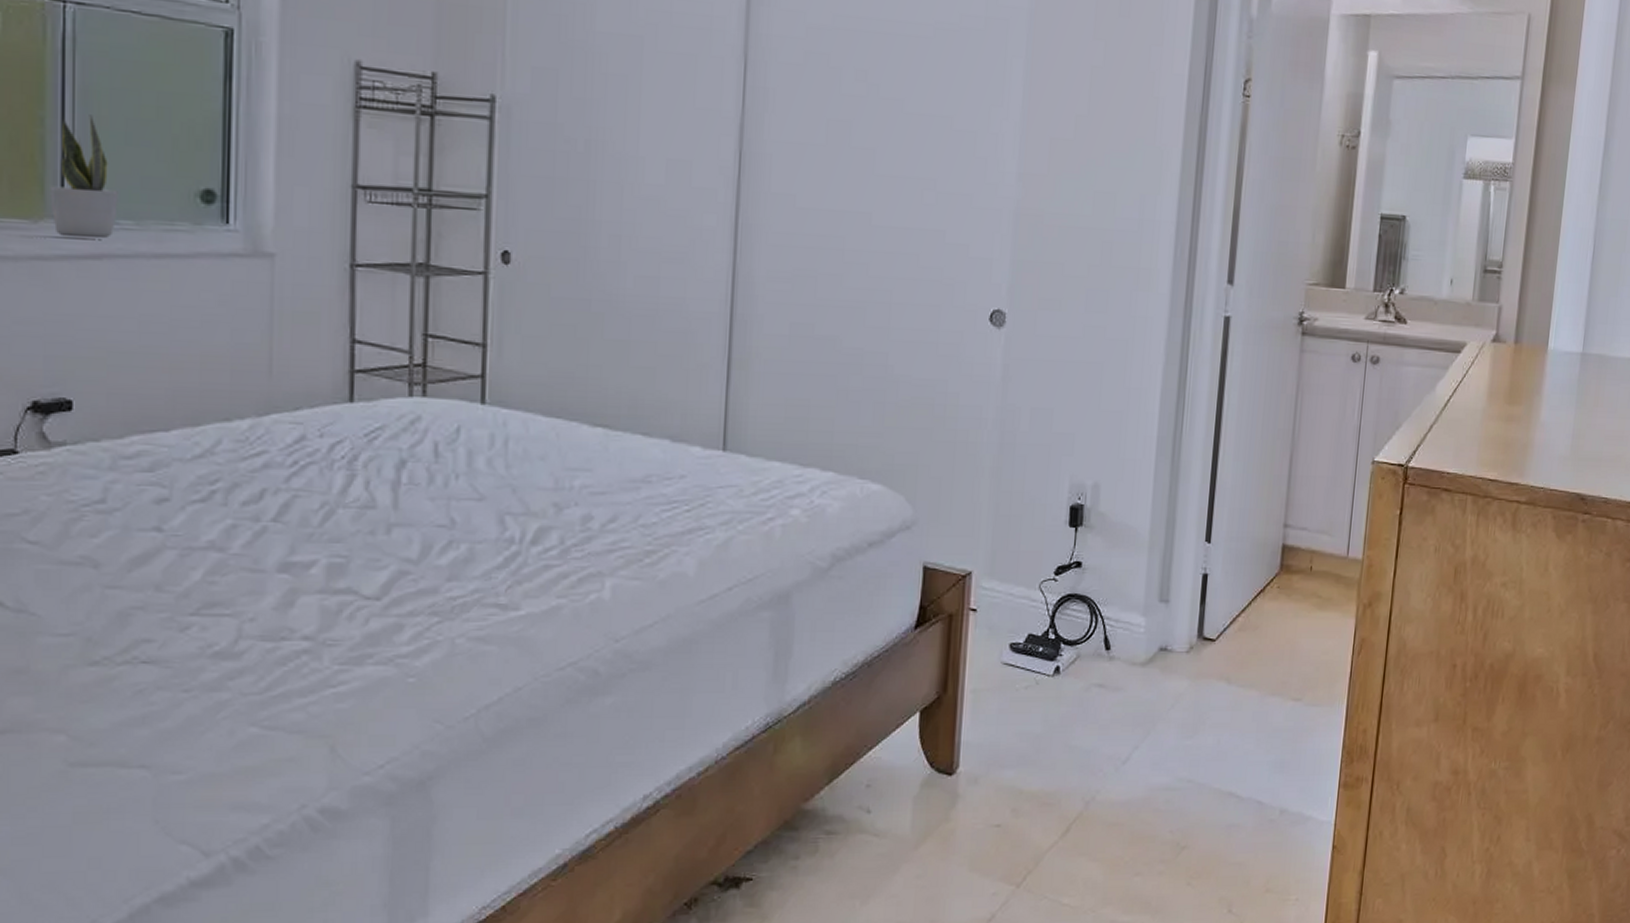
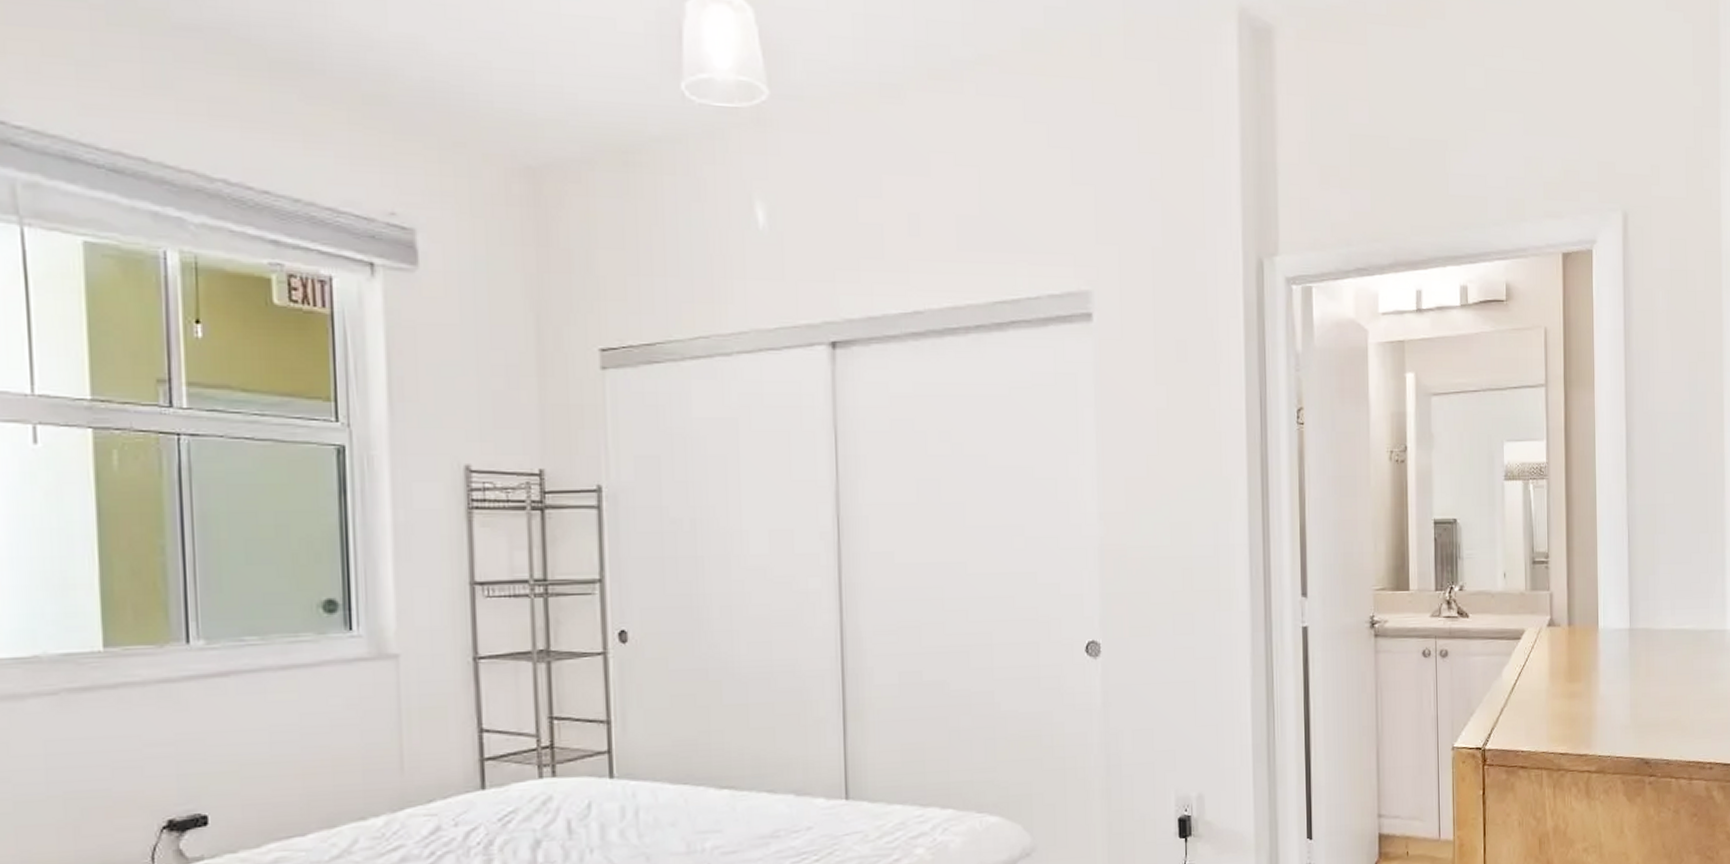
potted plant: present [50,114,118,239] -> none [174,539,242,658]

